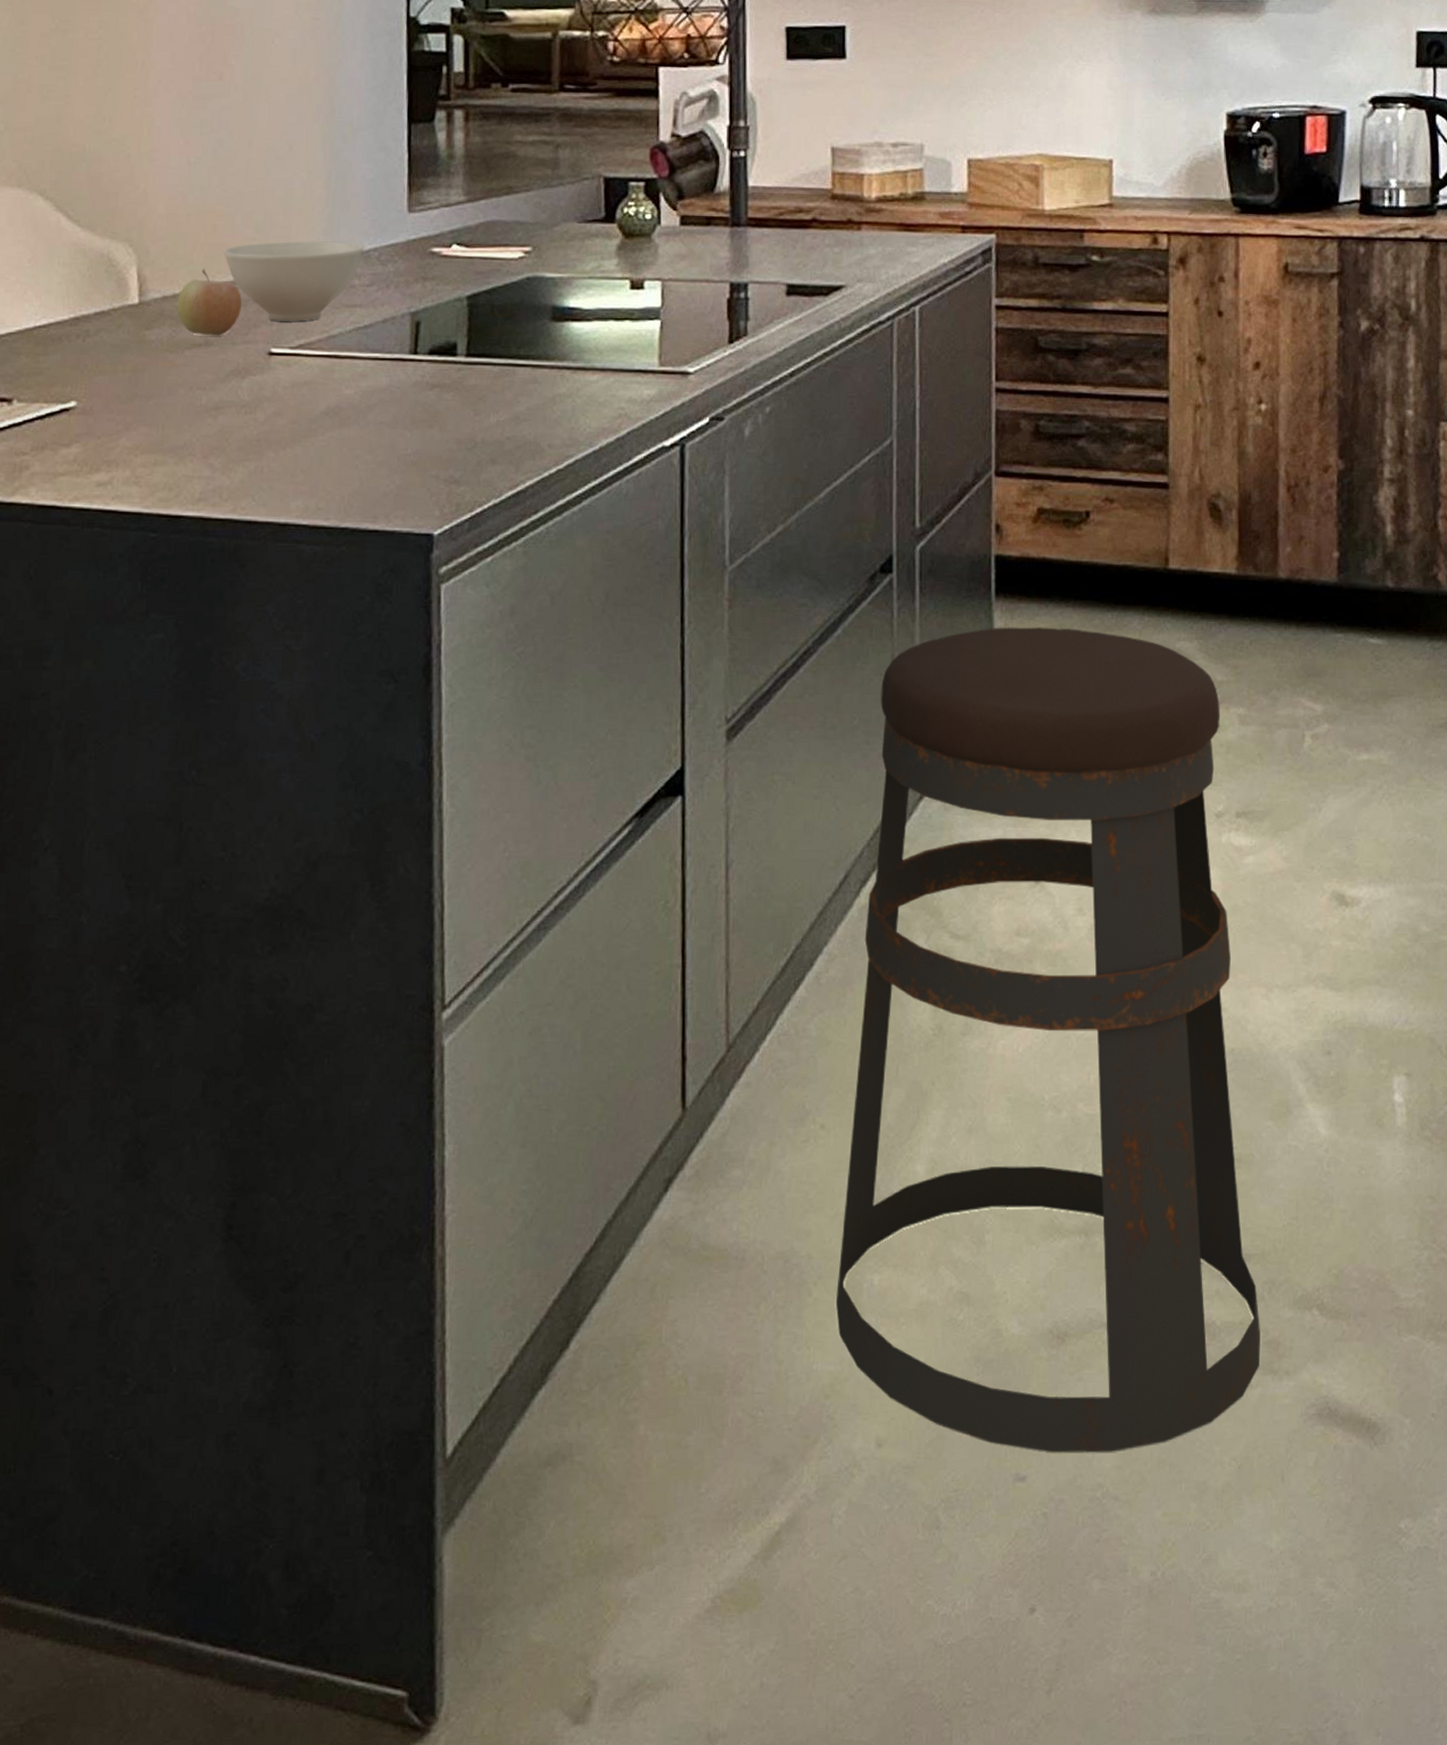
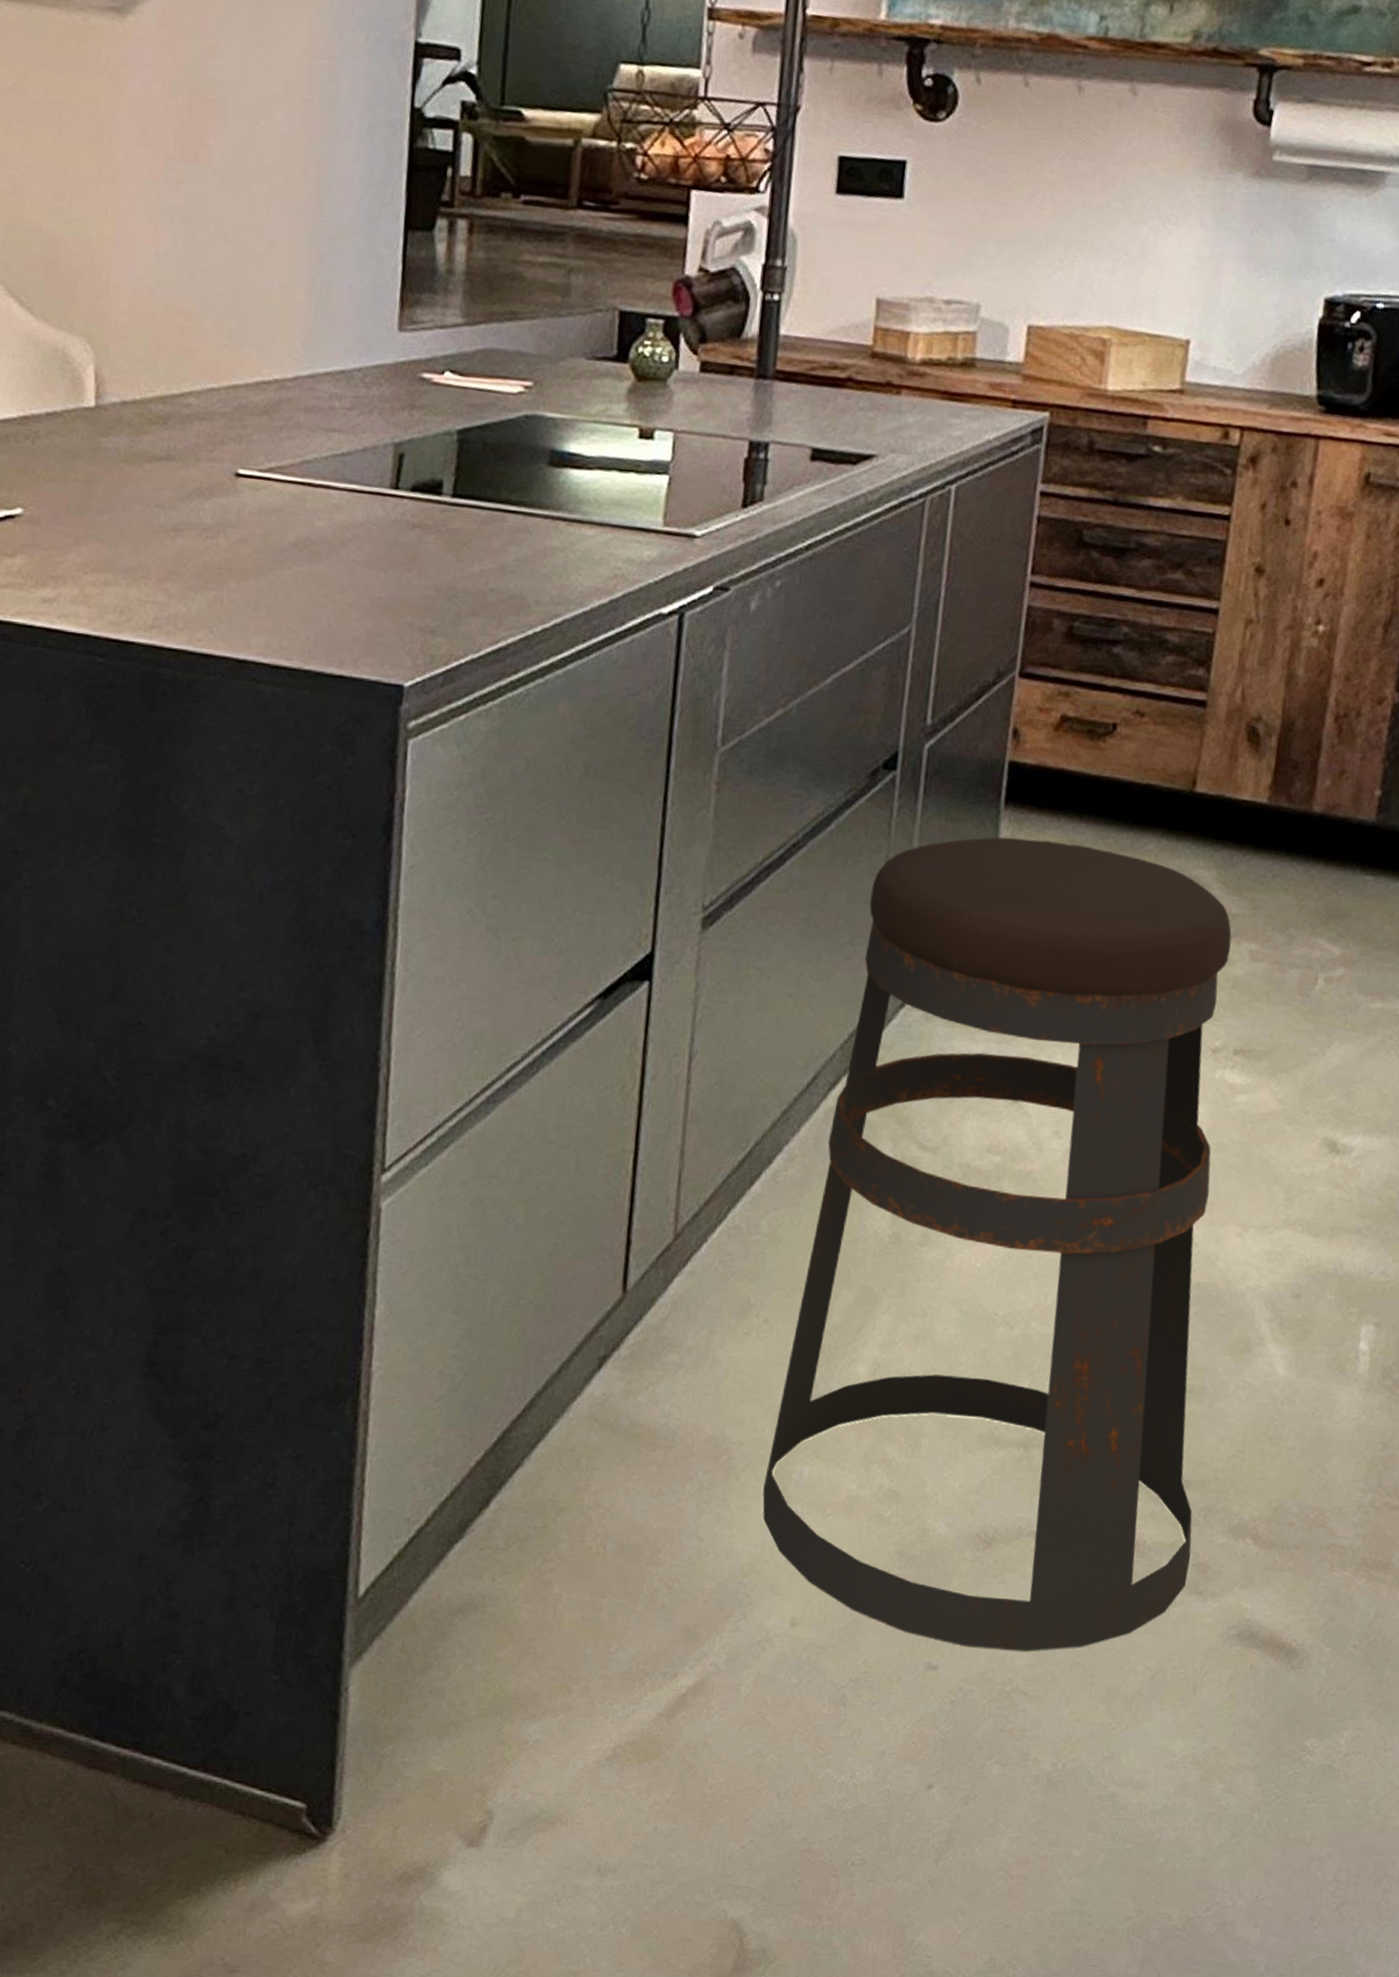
fruit: present [177,269,242,336] -> none [137,374,209,451]
bowl: present [223,241,364,322] -> none [190,351,347,443]

